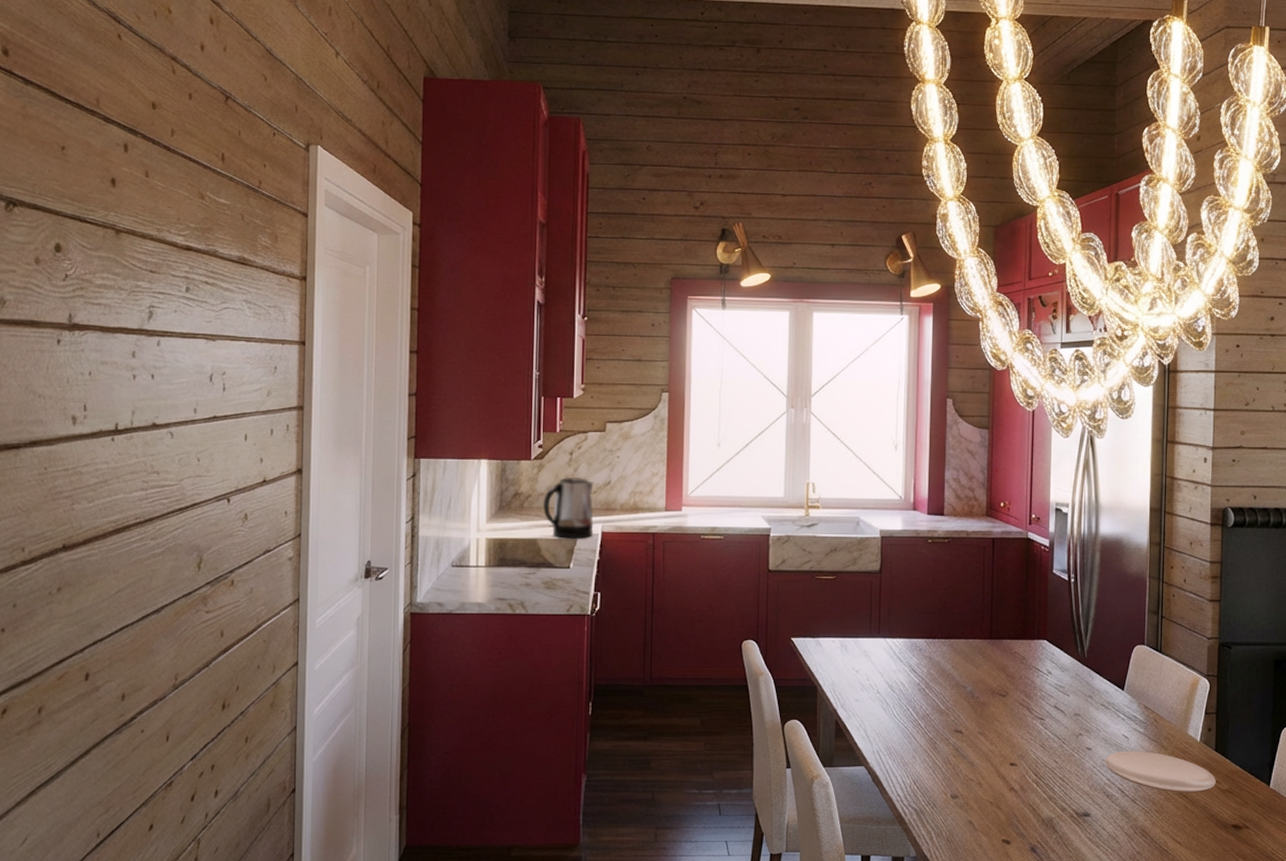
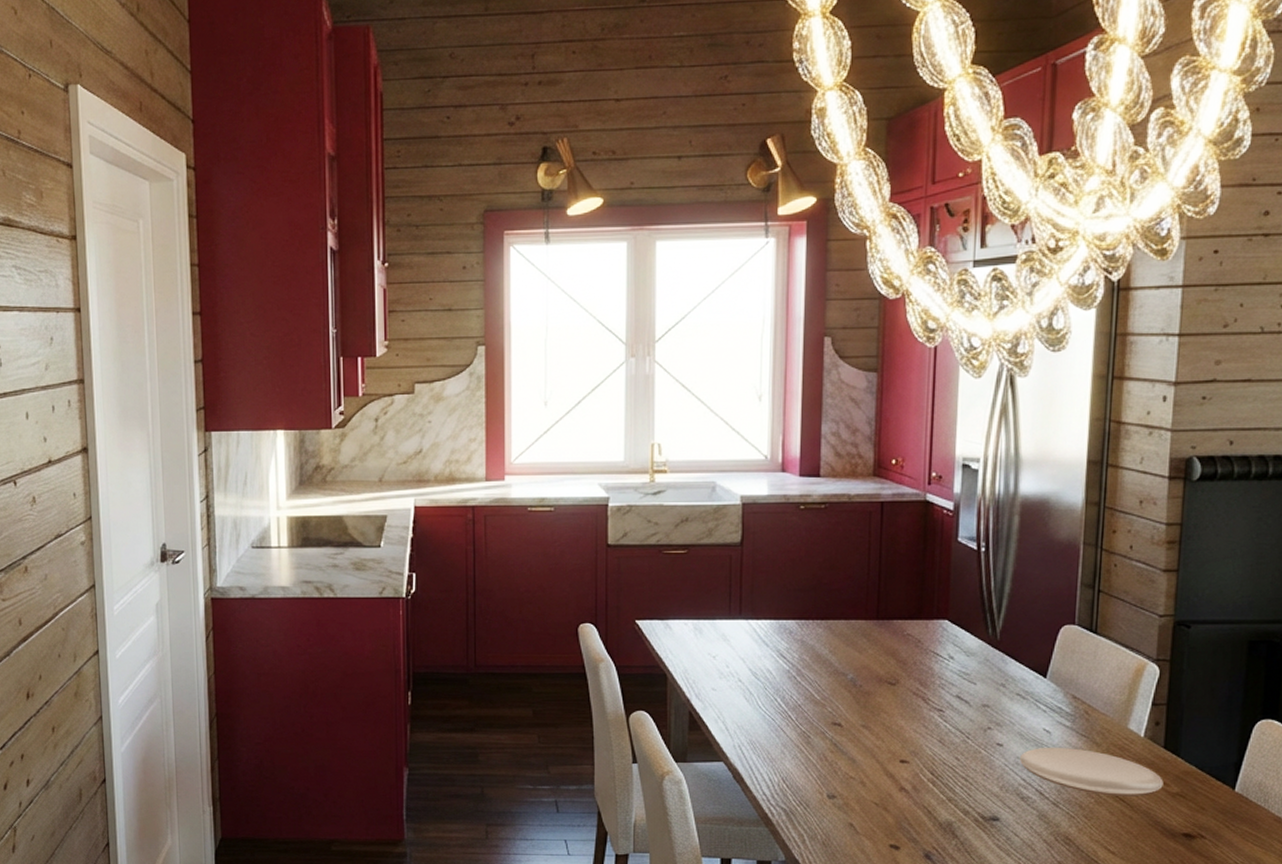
kettle: present [543,476,594,539] -> none [348,445,405,515]

